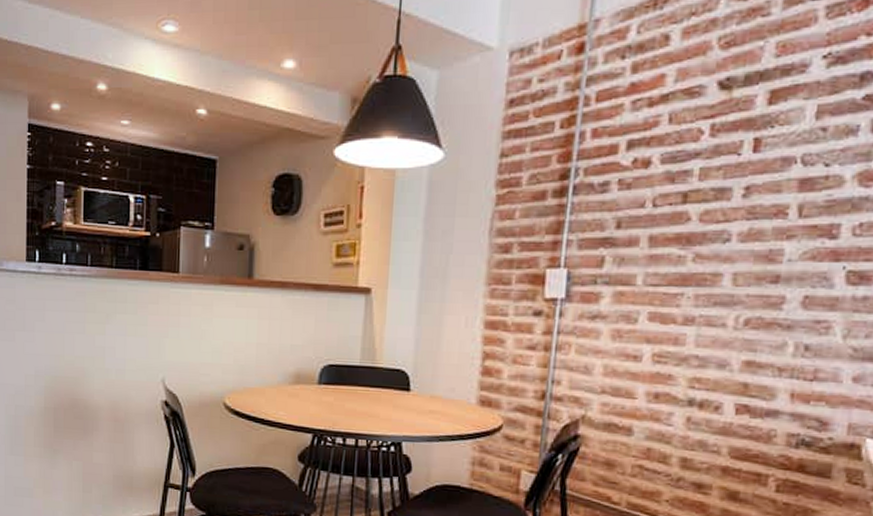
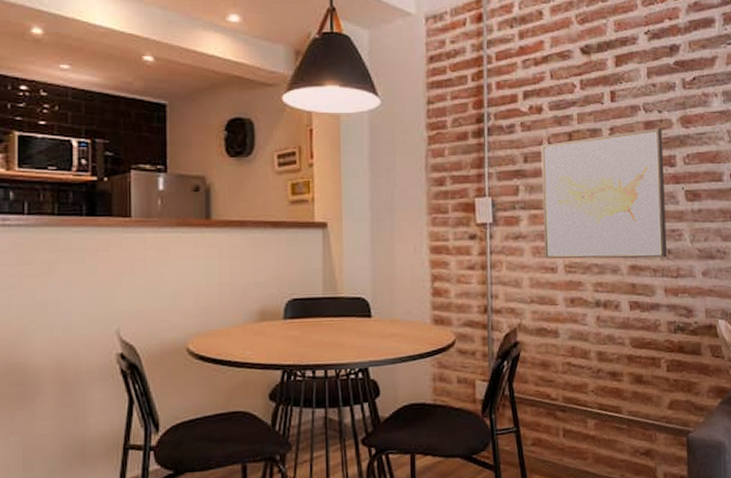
wall art: none [627,187,826,355] -> present [541,128,668,259]

